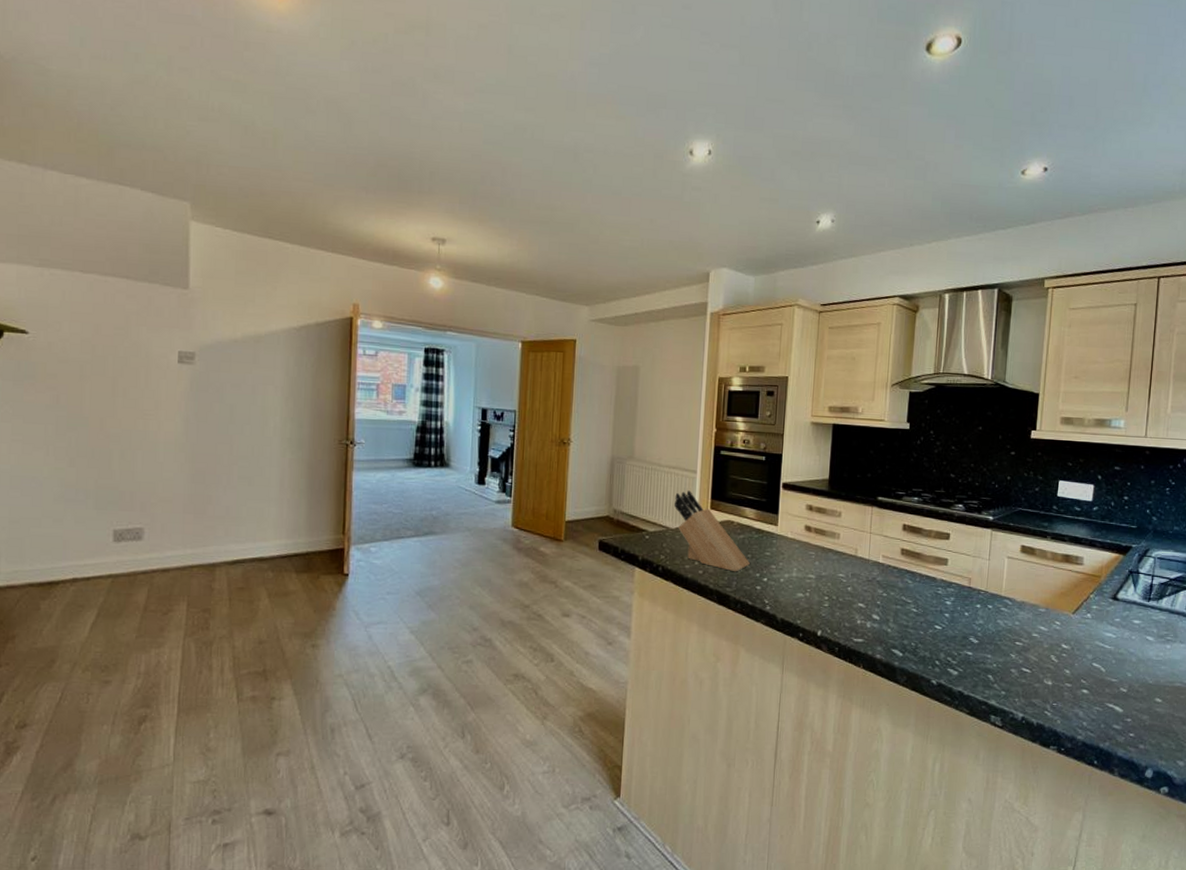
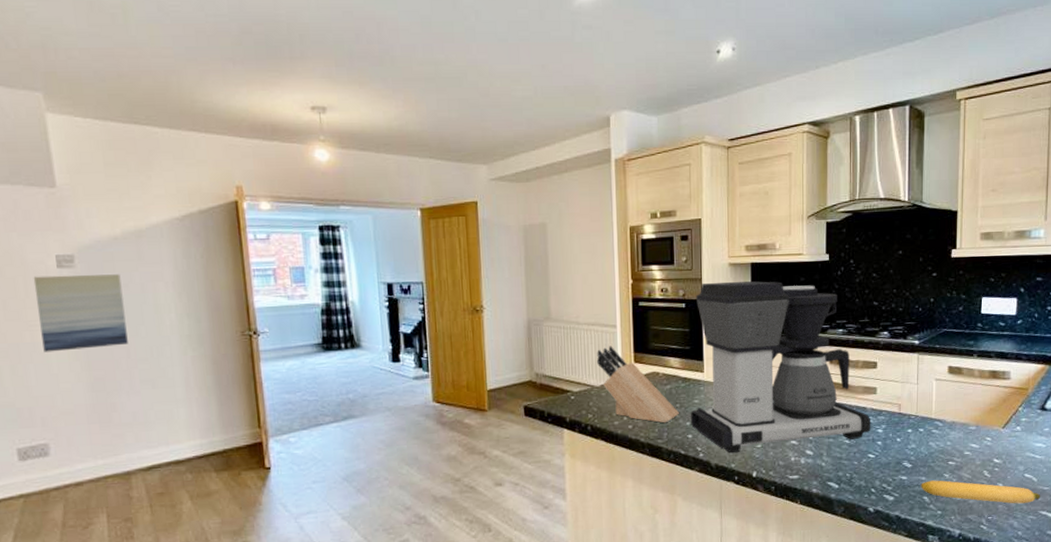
wall art: none [153,369,235,442] -> present [33,274,128,352]
coffee maker: none [760,439,940,610] -> present [690,281,871,454]
banana: none [986,659,1109,693] -> present [921,480,1041,504]

